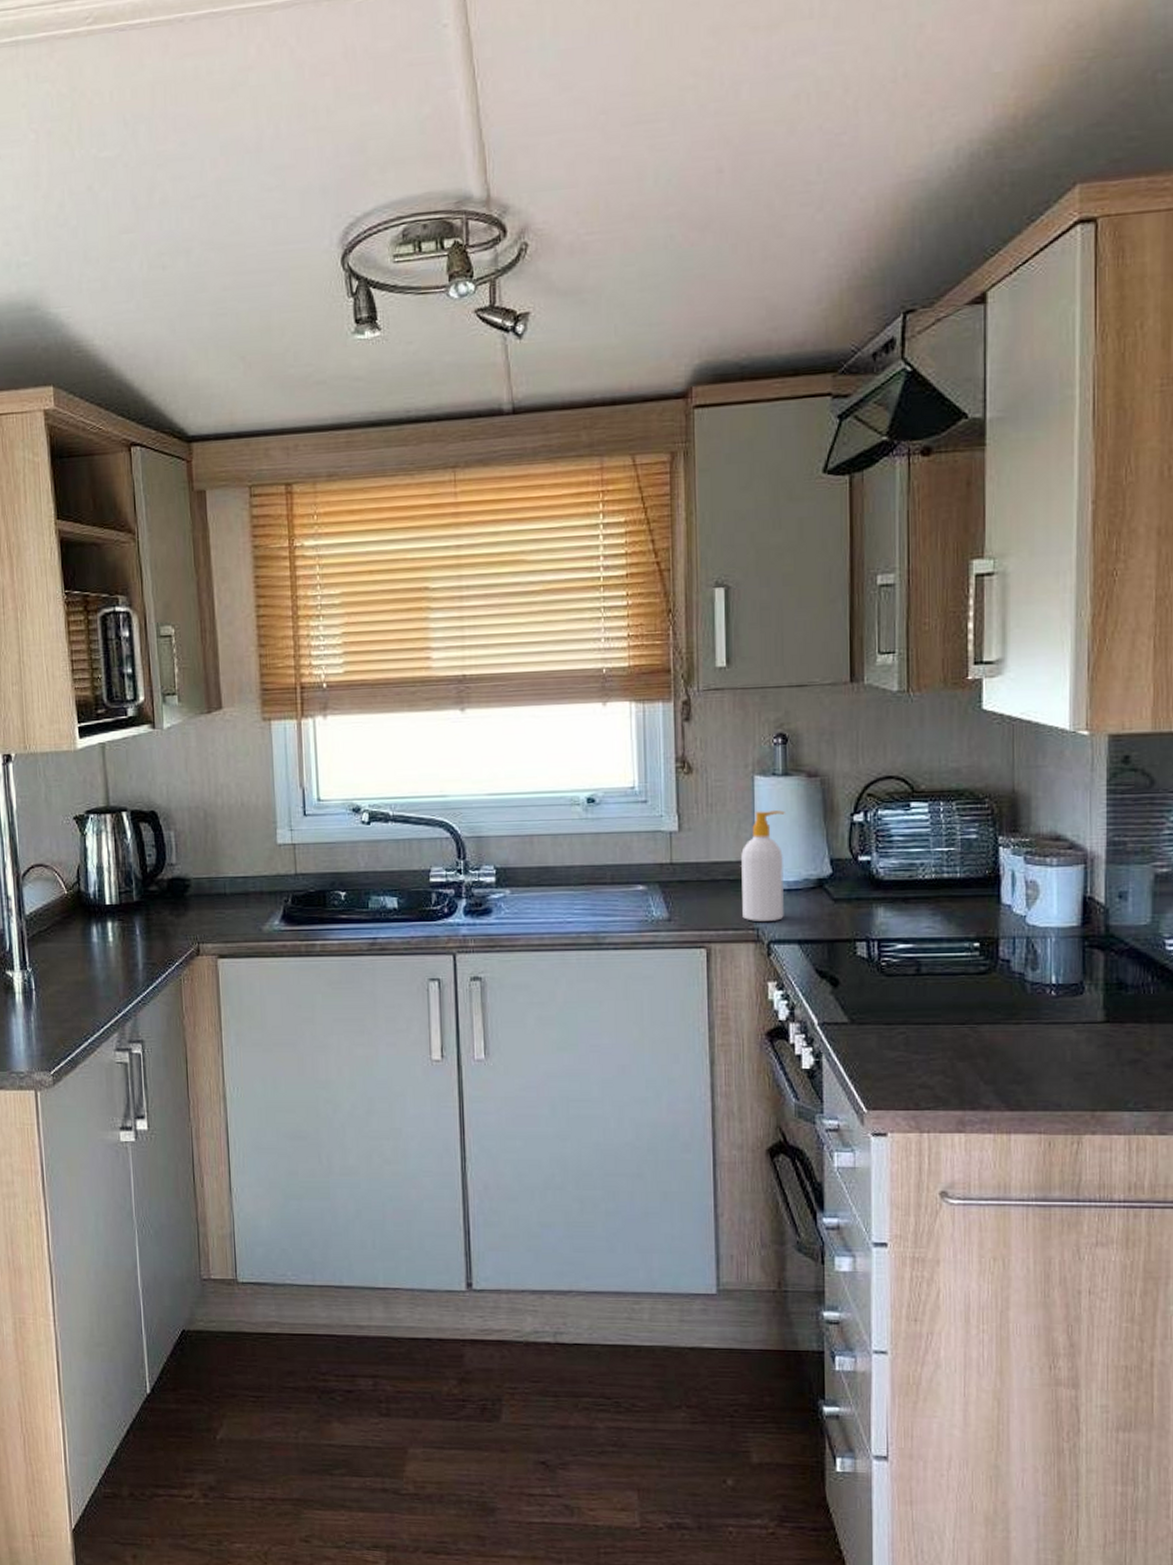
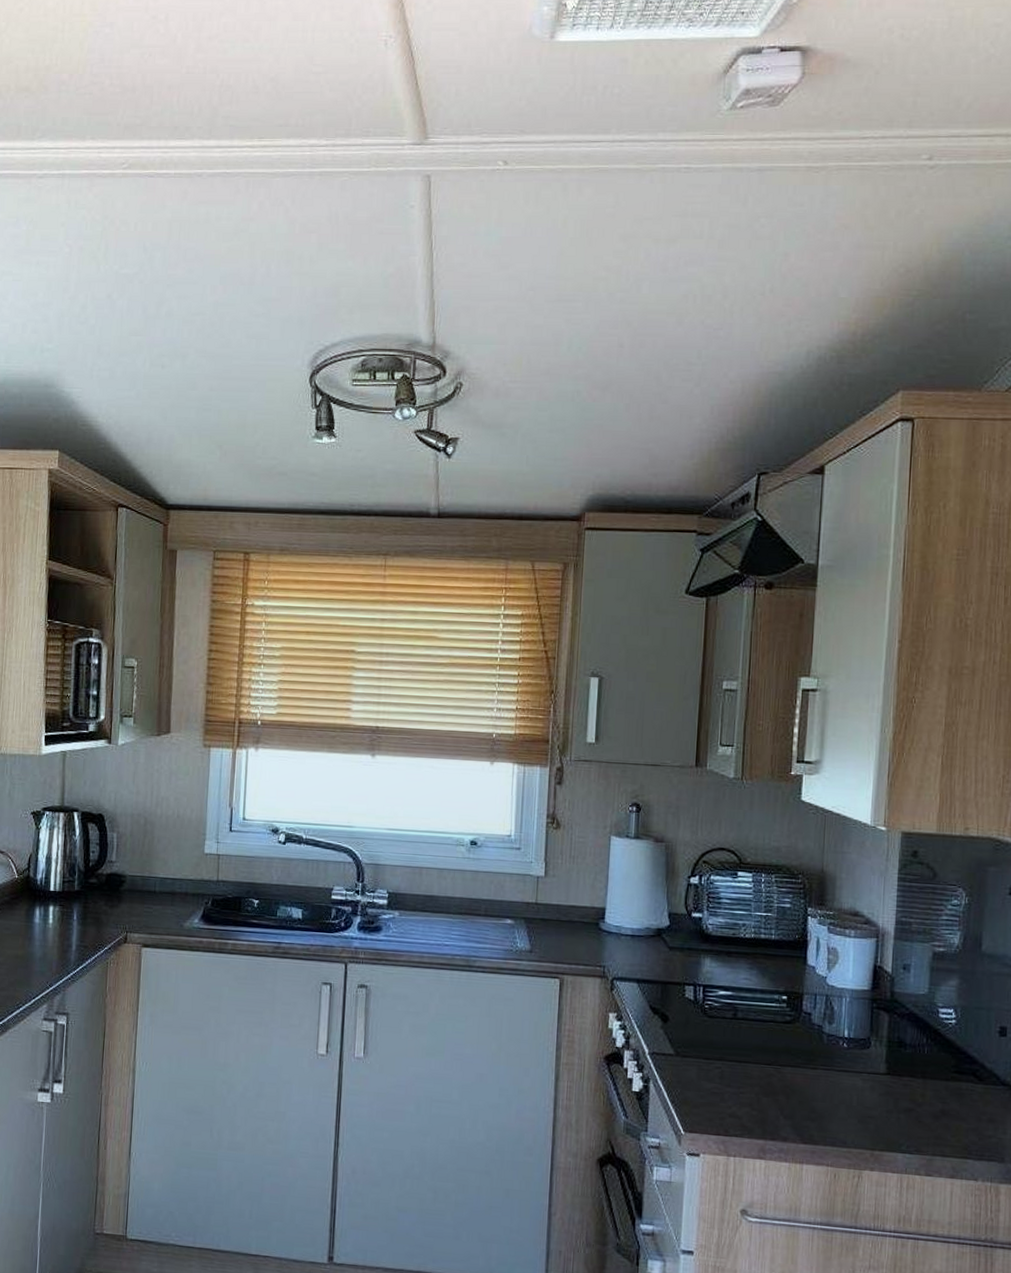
soap bottle: present [740,810,785,921] -> none [592,866,634,961]

